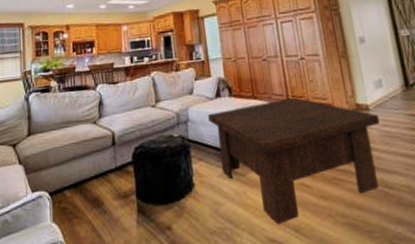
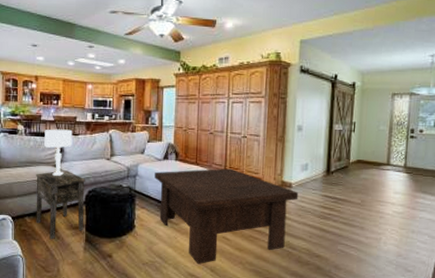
side table: none [74,126,135,215] -> present [36,170,86,239]
table lamp: none [80,78,112,135] -> present [44,129,73,176]

